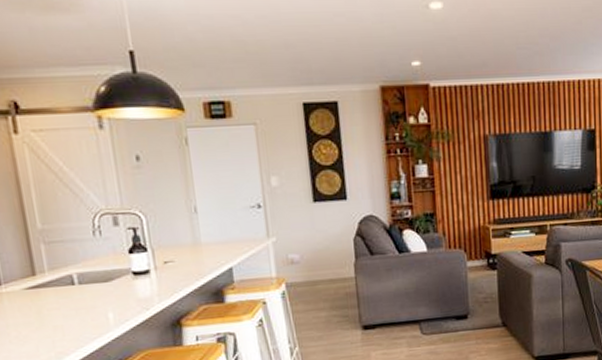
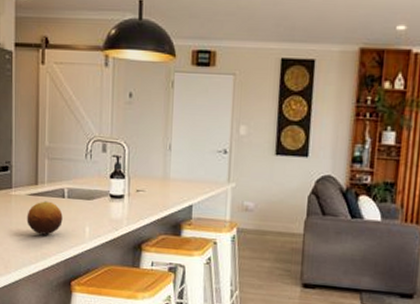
fruit: none [27,292,77,332] -> present [27,201,63,235]

